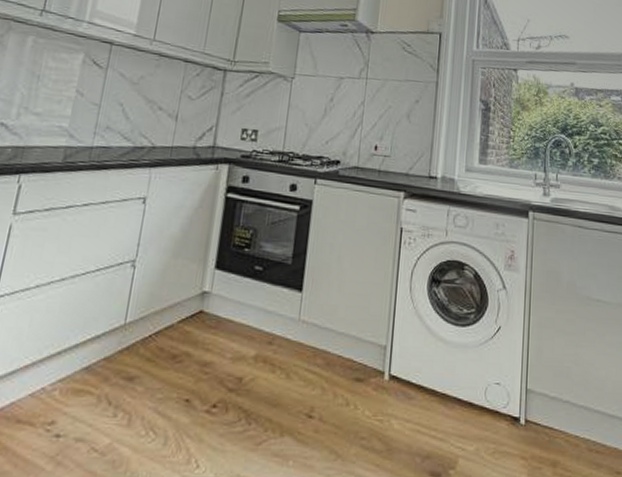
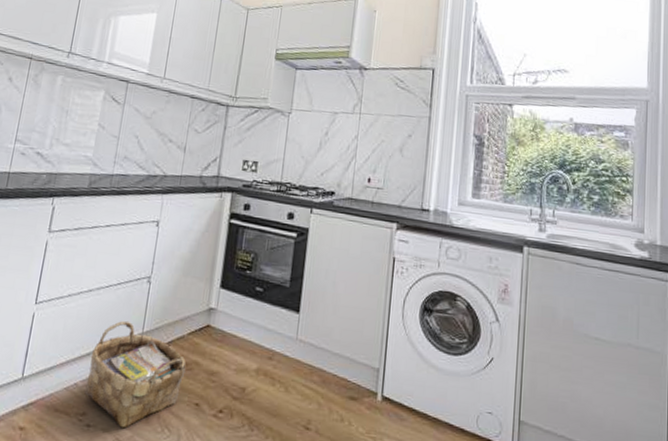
woven basket: none [54,311,176,435] -> present [85,320,187,429]

